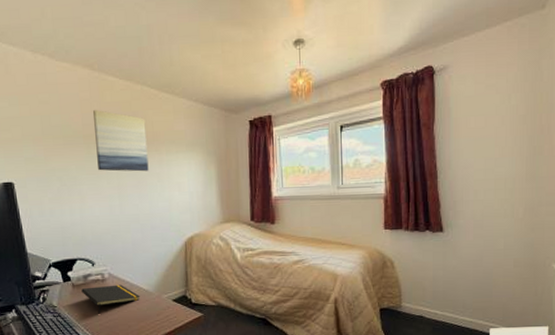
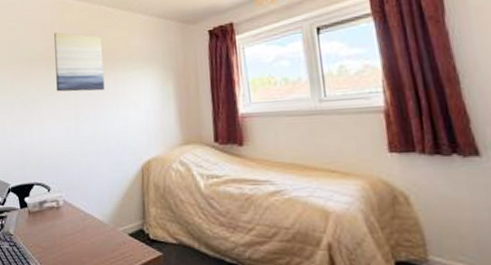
notepad: present [81,284,141,314] -> none [37,213,95,246]

